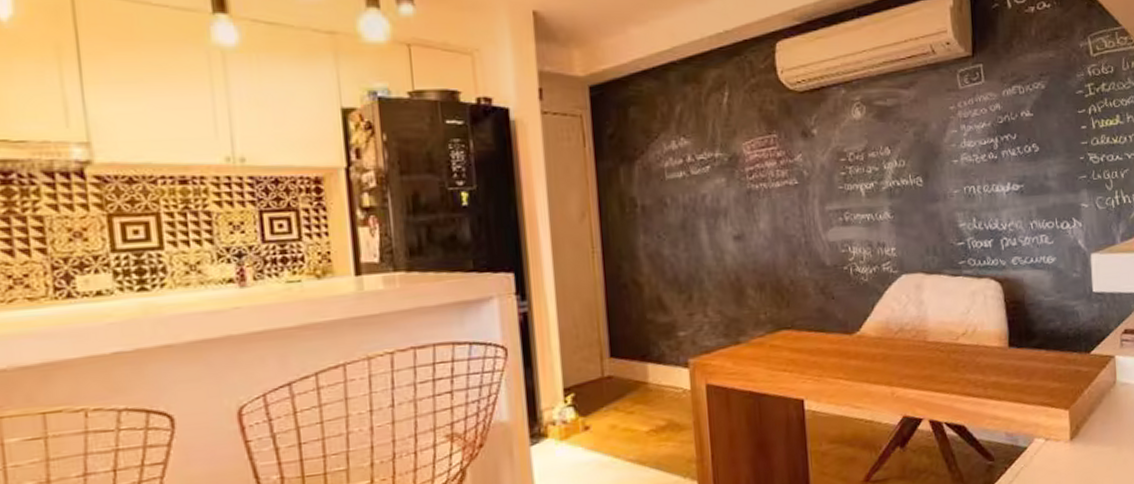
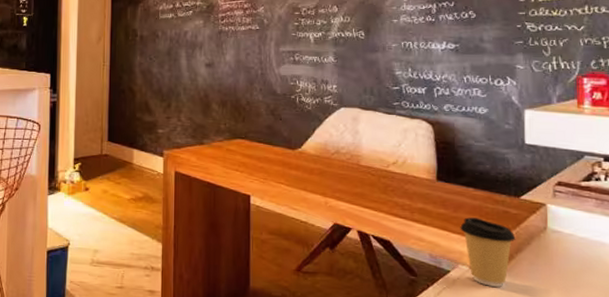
coffee cup: none [1034,382,1088,456] -> present [460,217,516,287]

